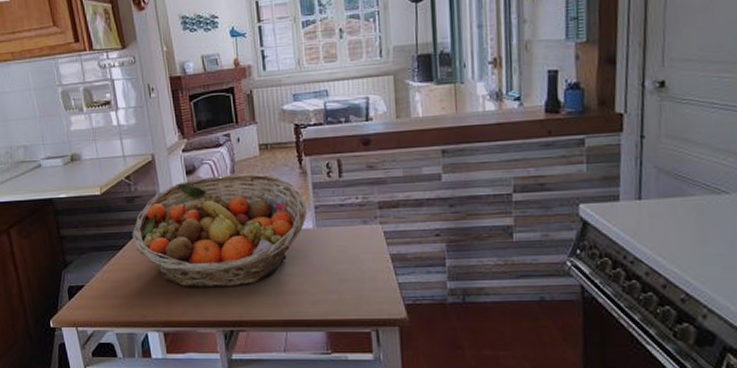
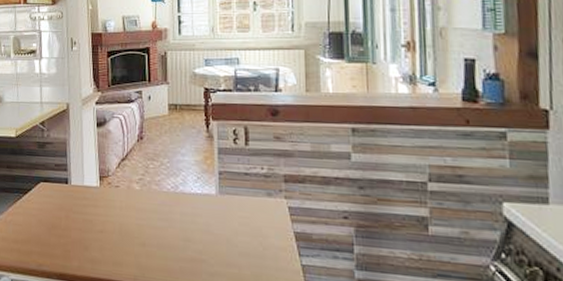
fruit basket: present [132,173,308,288] -> none [39,130,211,246]

